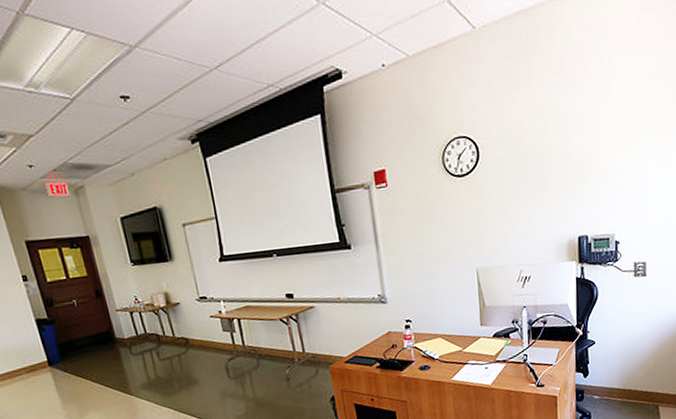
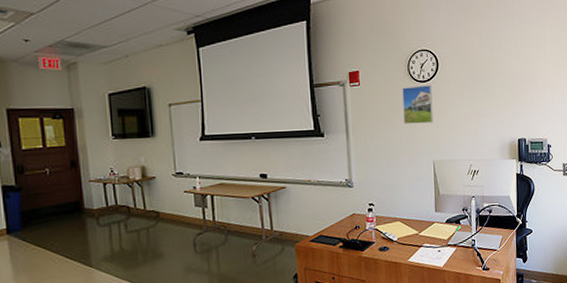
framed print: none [437,179,475,228] -> present [402,85,434,124]

